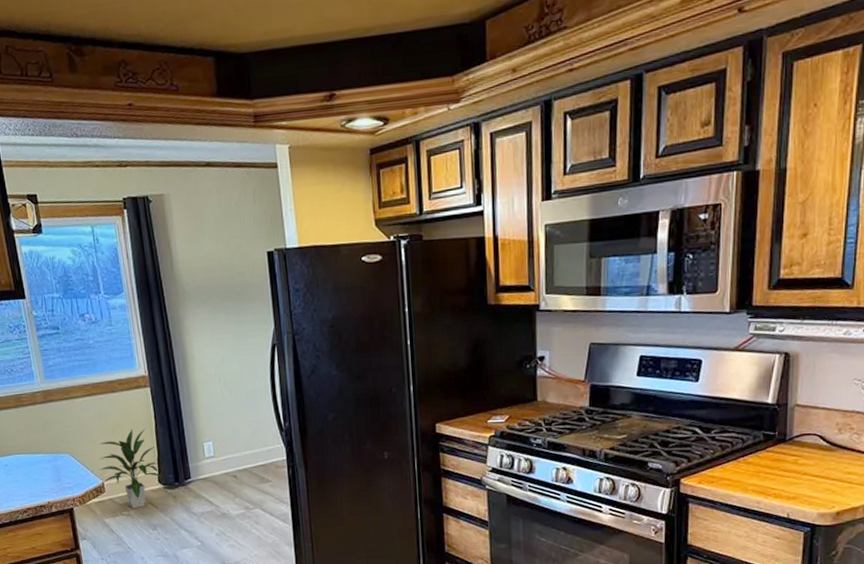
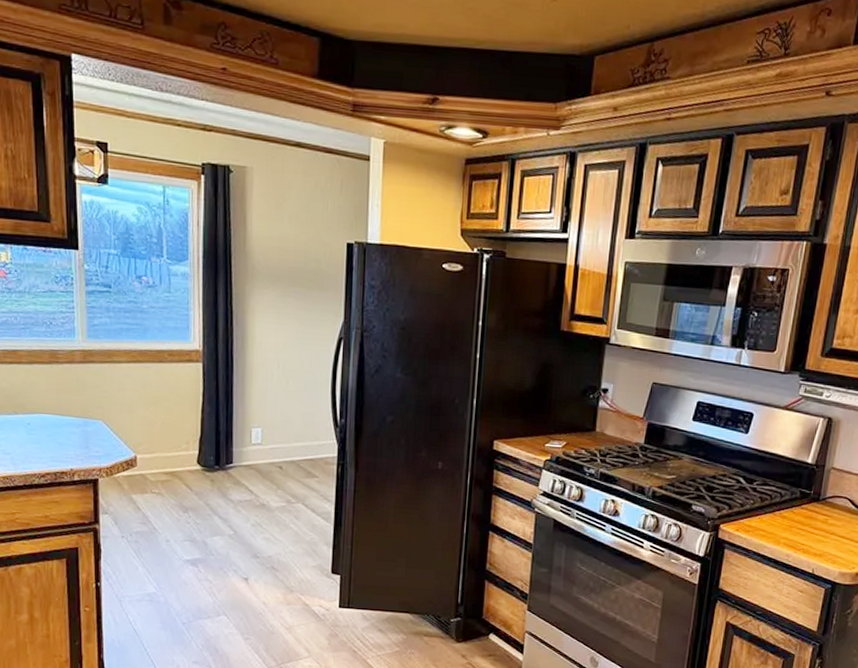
indoor plant: present [99,428,163,508] -> none [134,403,202,488]

